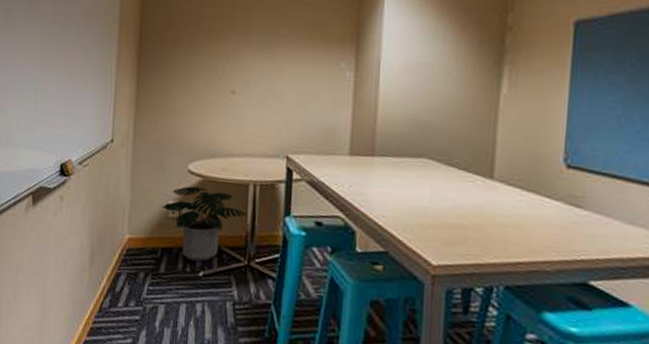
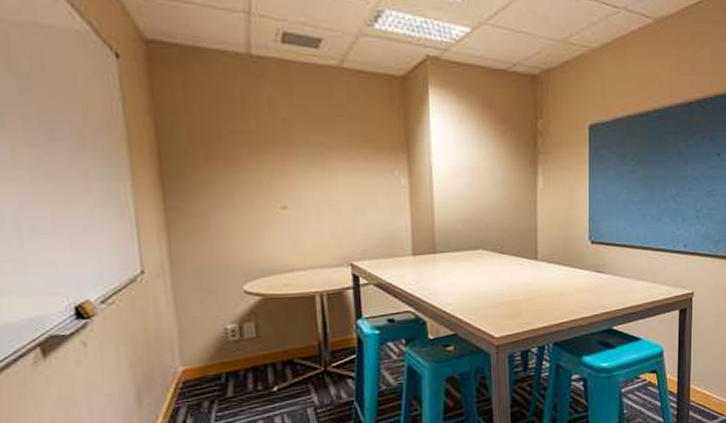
potted plant: present [161,186,248,262] -> none [218,306,318,378]

